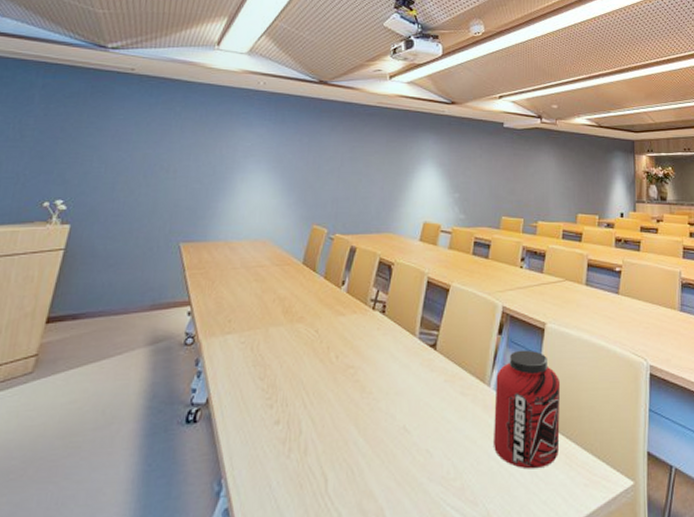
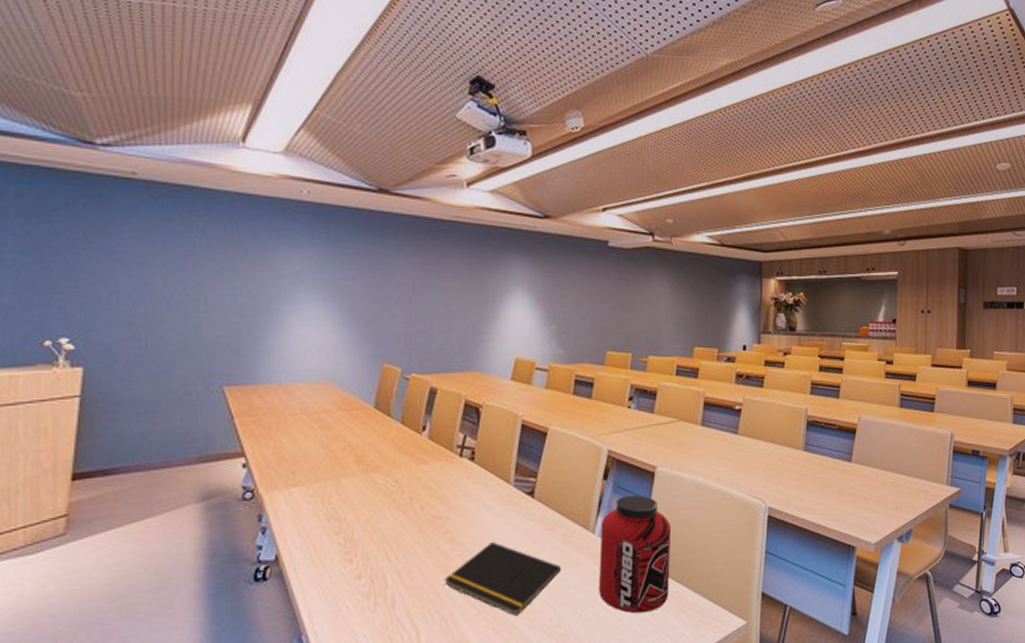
notepad: none [353,392,459,467] -> present [445,542,561,616]

